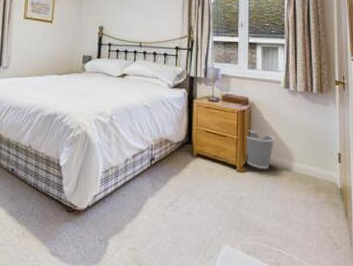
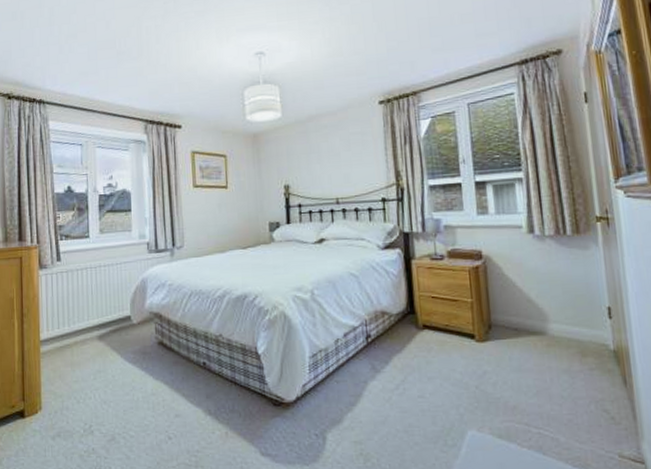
wastebasket: present [245,130,275,169] -> none [483,289,522,336]

